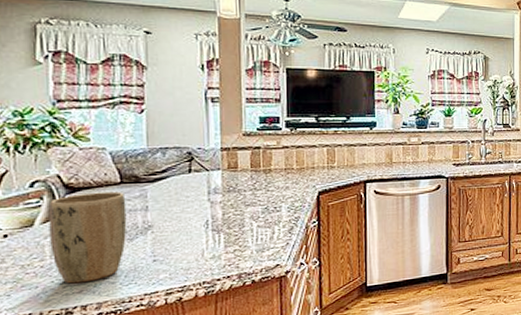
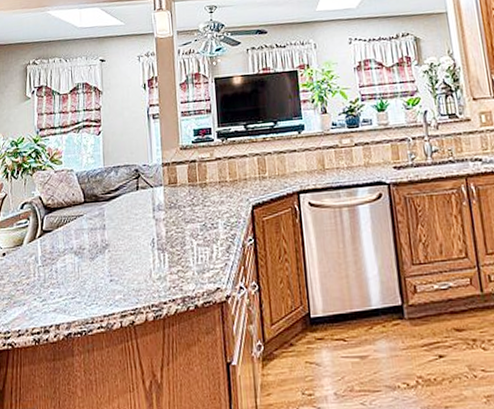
plant pot: present [48,191,127,284] -> none [33,211,90,302]

